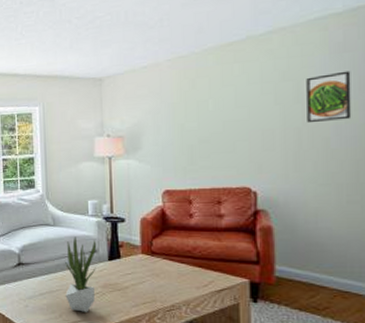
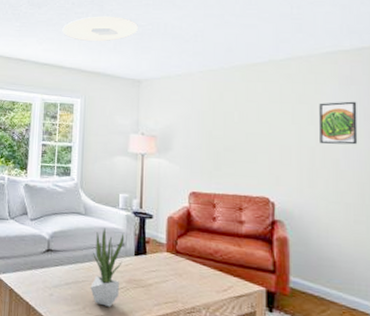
ceiling light: none [12,10,97,44] -> present [62,16,139,42]

